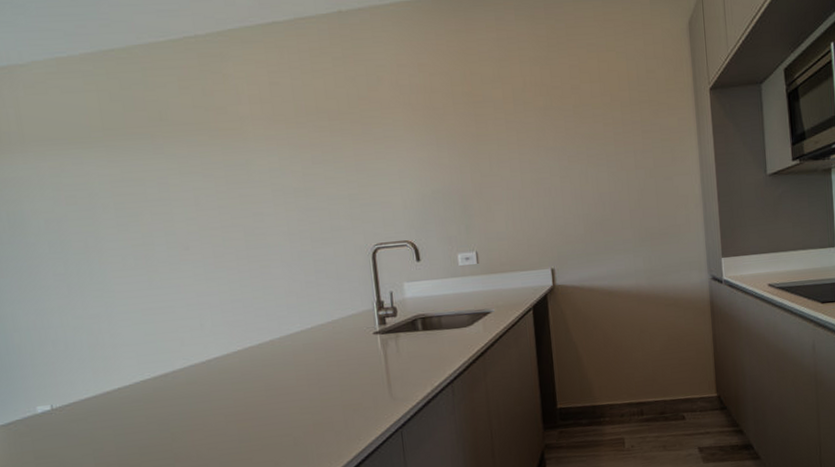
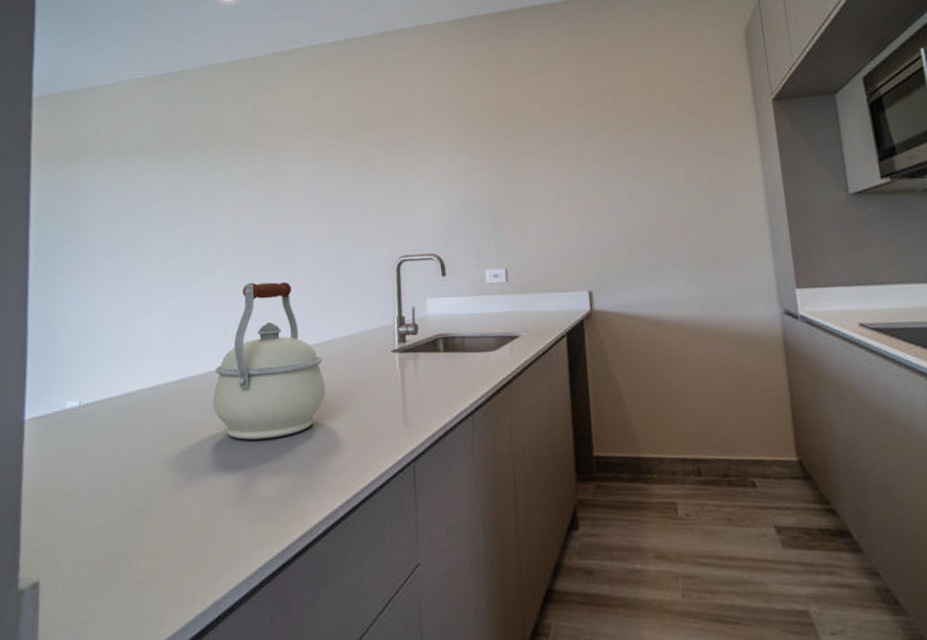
kettle: none [196,274,312,425] -> present [212,282,325,440]

